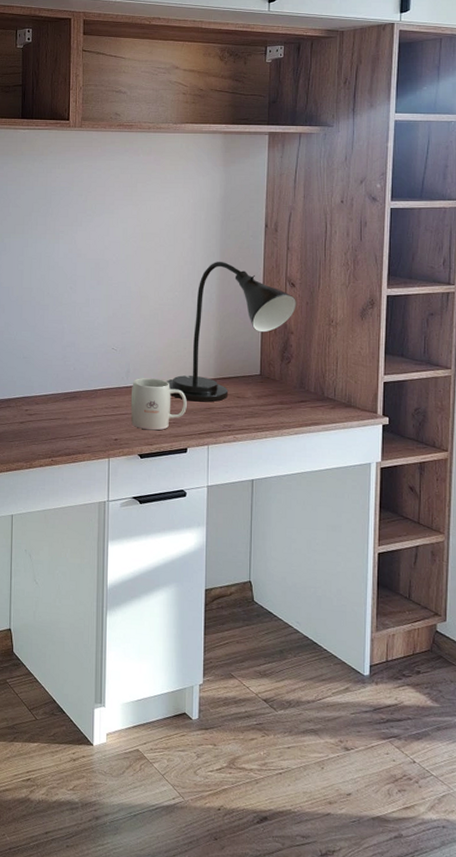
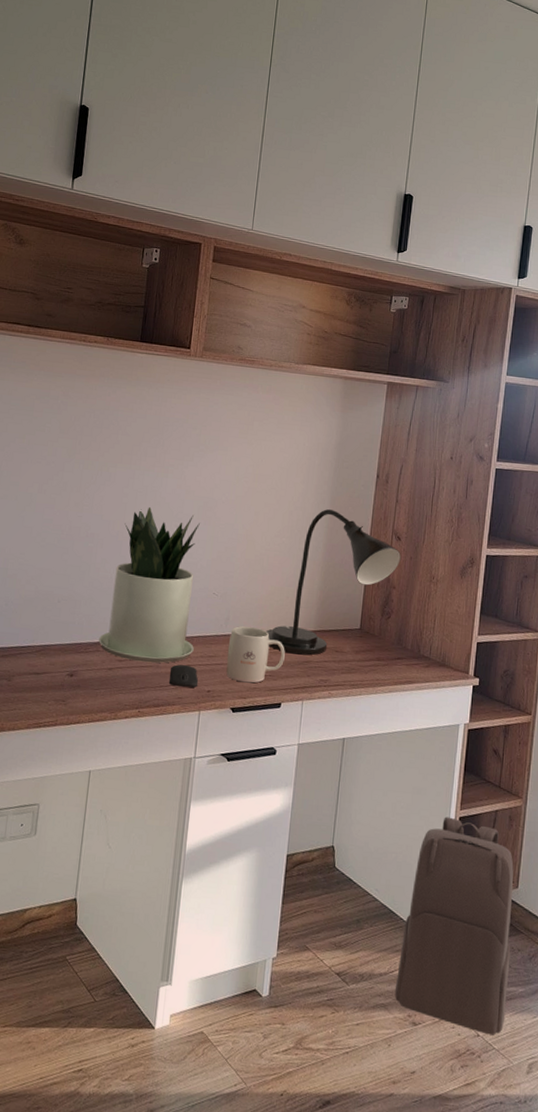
planter: none [9,271,98,416] -> present [99,506,200,663]
computer mouse: none [77,416,105,437] -> present [169,664,198,688]
backpack: none [324,552,443,763] -> present [394,816,514,1035]

